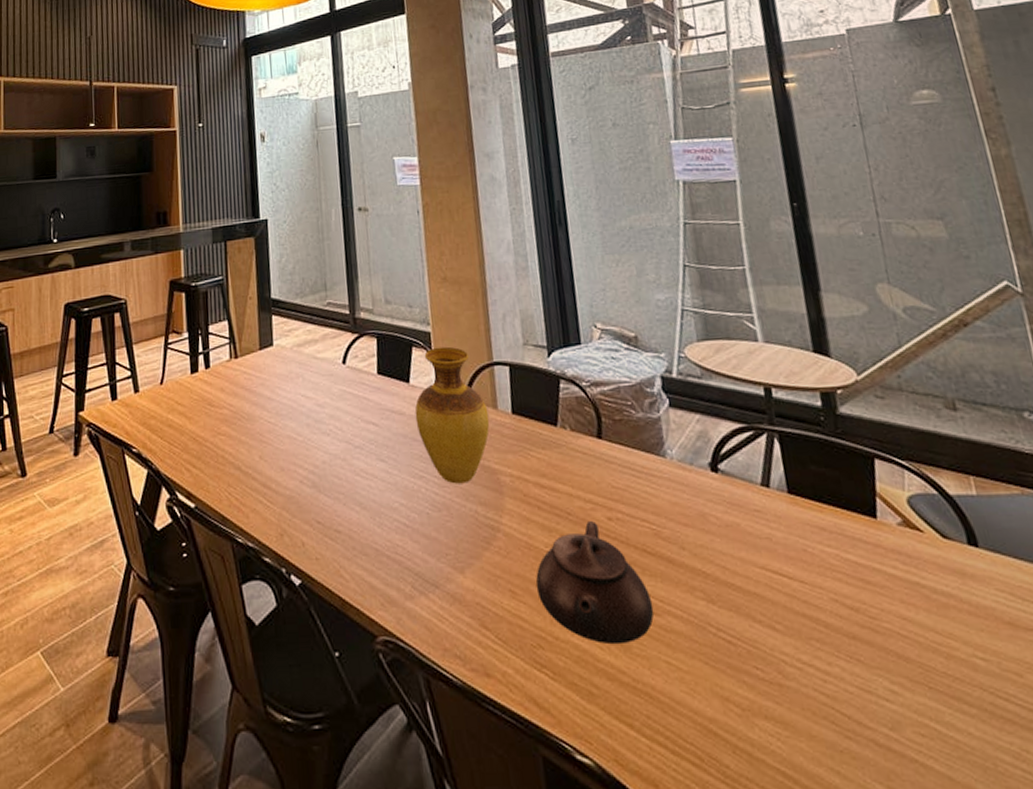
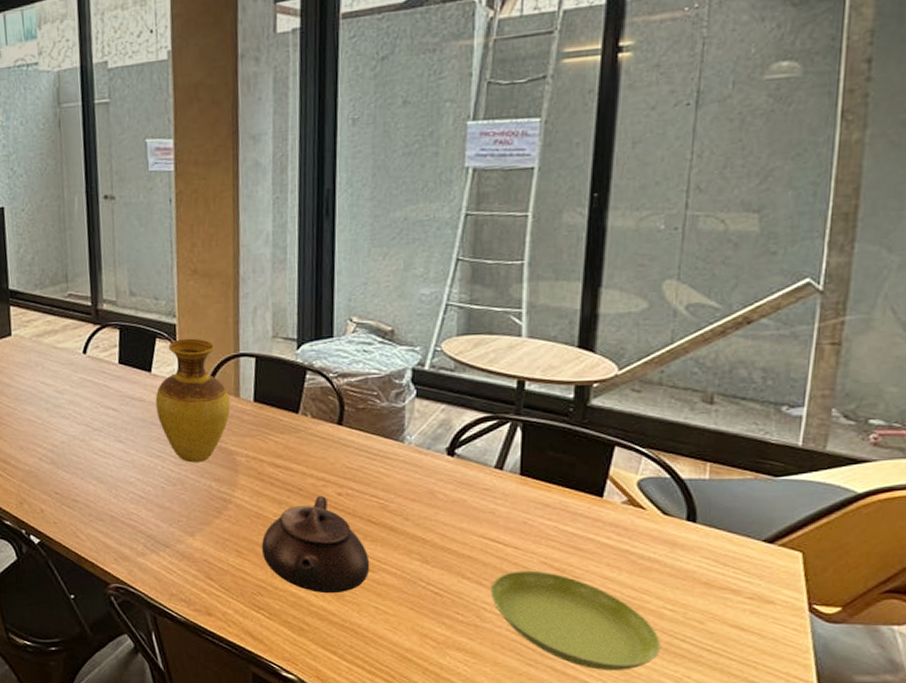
saucer: none [785,610,987,743] -> present [490,570,661,670]

